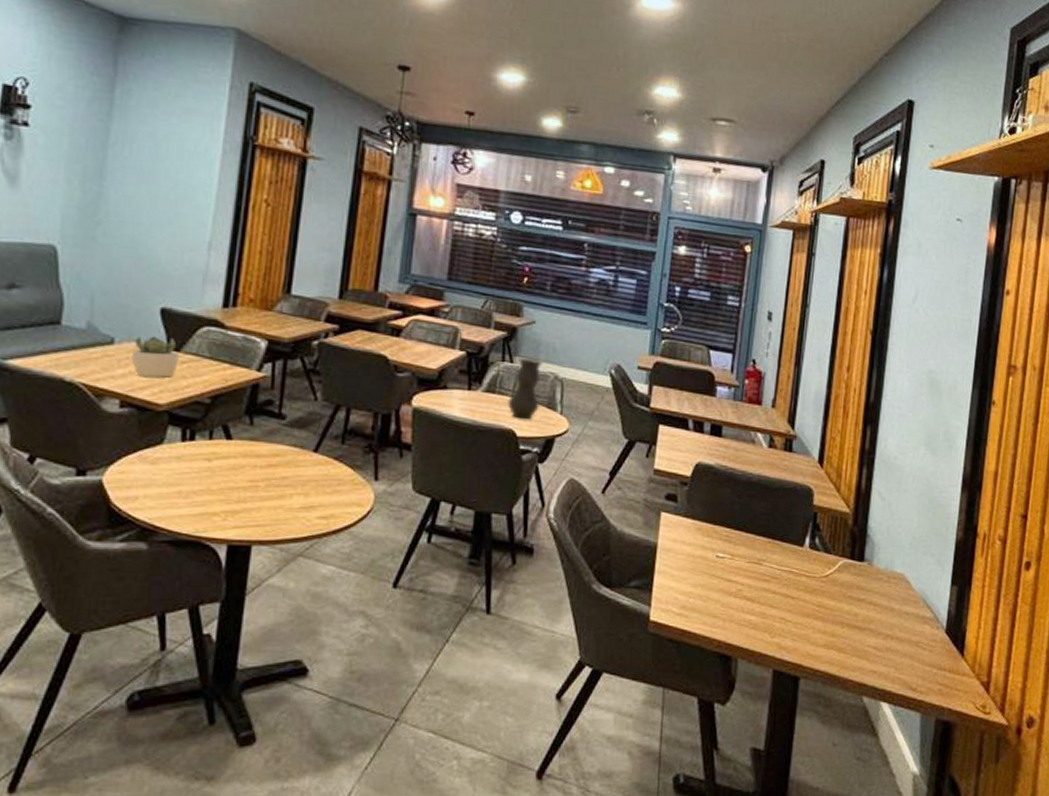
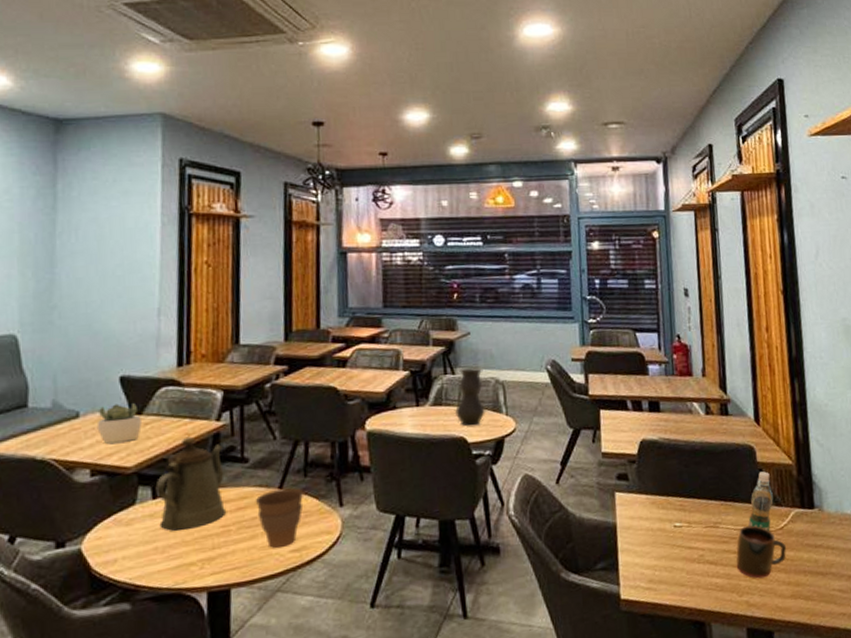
coffee pot: none [185,383,262,479] -> present [155,436,225,531]
cup: none [287,453,340,512] -> present [255,488,304,548]
mug: none [773,568,828,623] -> present [736,525,787,578]
bottle: none [793,515,824,577] -> present [748,471,773,531]

